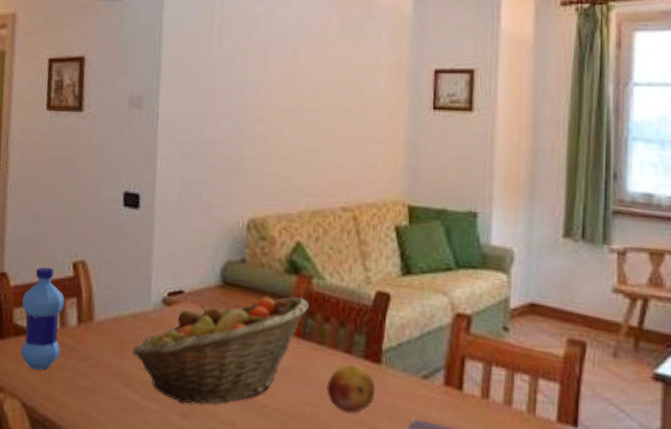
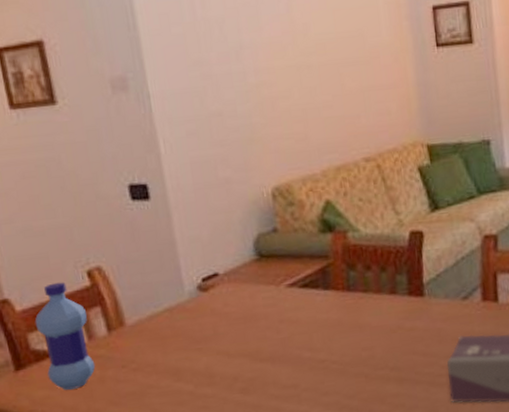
fruit basket: present [132,296,309,405] -> none [176,252,349,381]
fruit: present [326,364,376,413] -> none [378,302,423,348]

